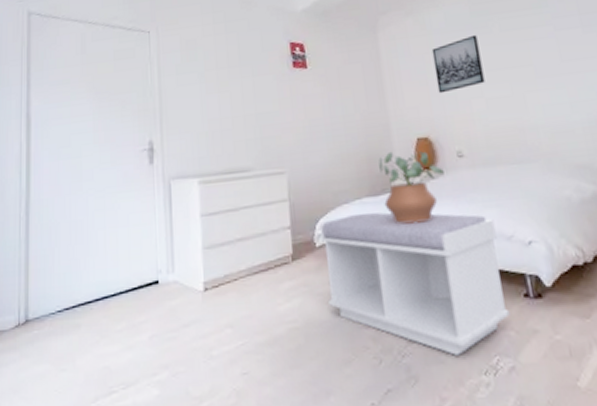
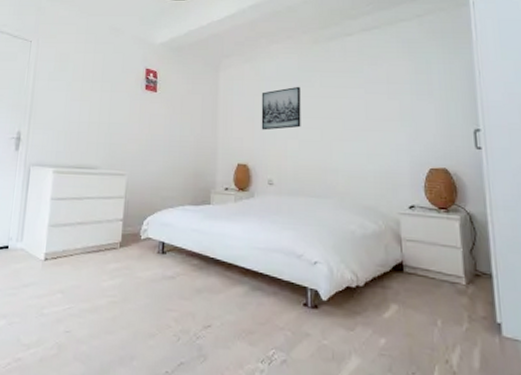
bench: present [321,212,510,356] -> none [144,217,290,344]
potted plant: present [378,151,444,224] -> none [202,171,255,233]

